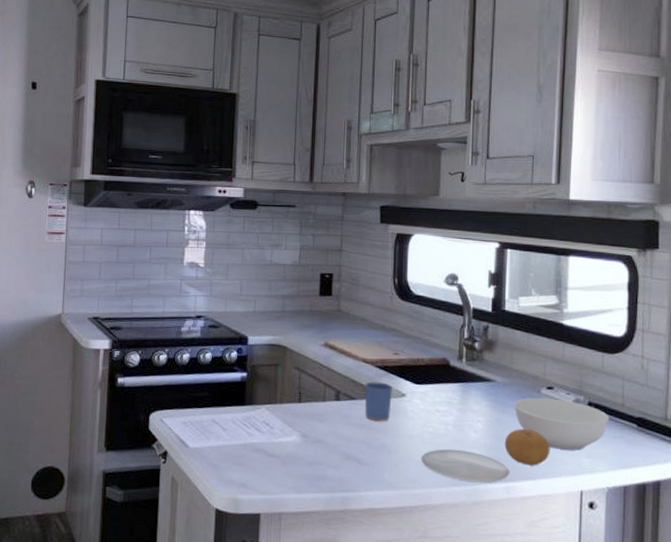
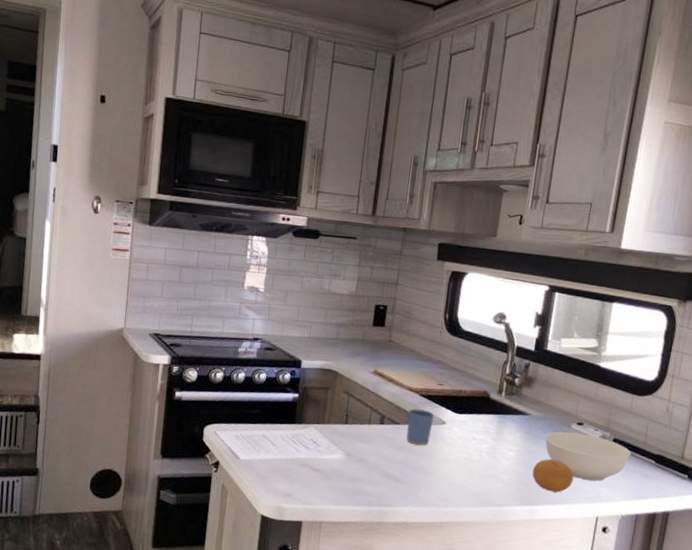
plate: present [421,448,510,483] -> none [454,473,535,506]

